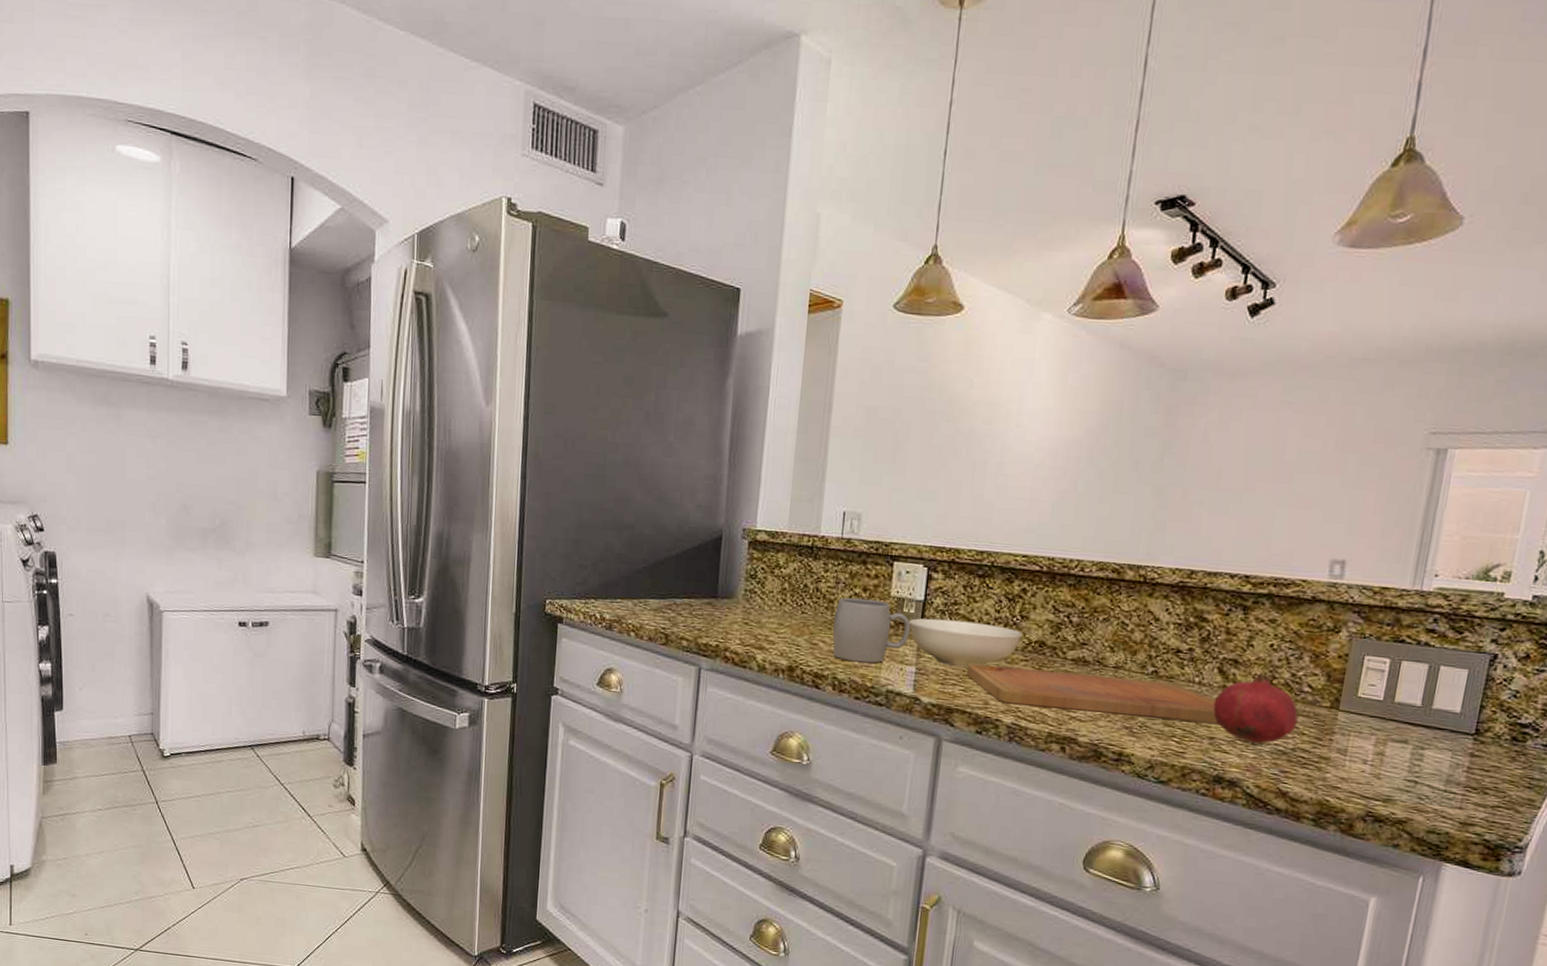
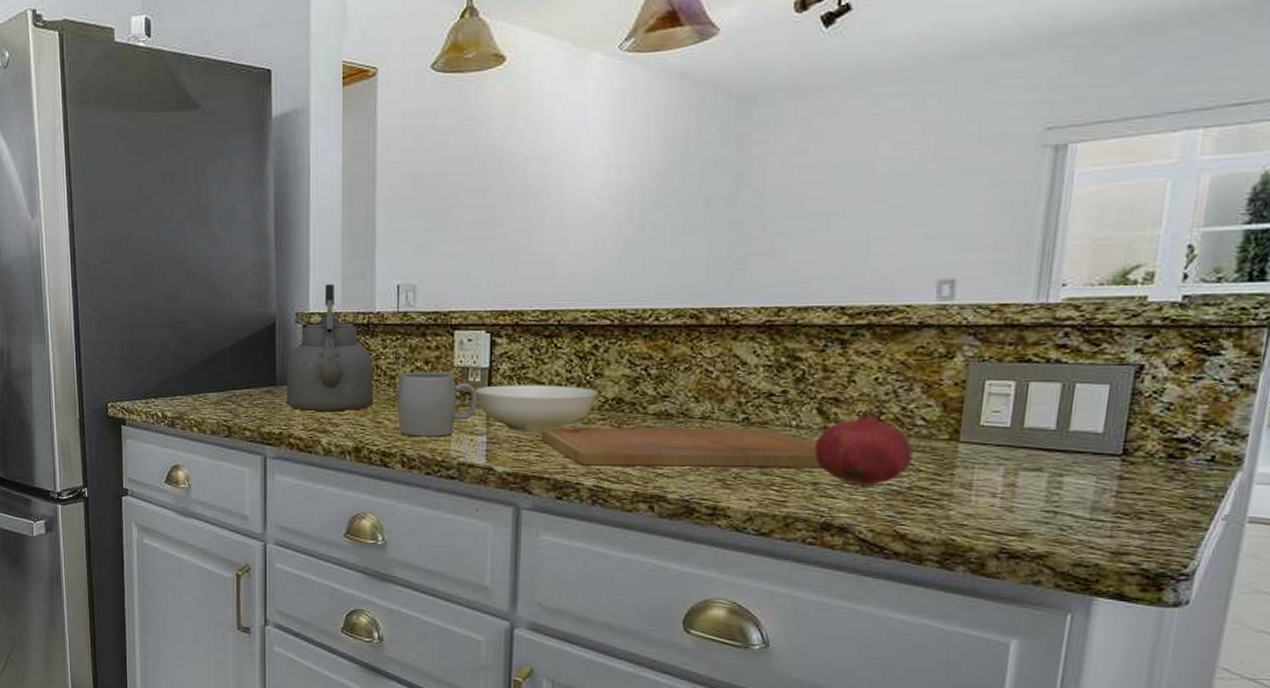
kettle: none [725,503,814,630] -> present [286,284,374,411]

